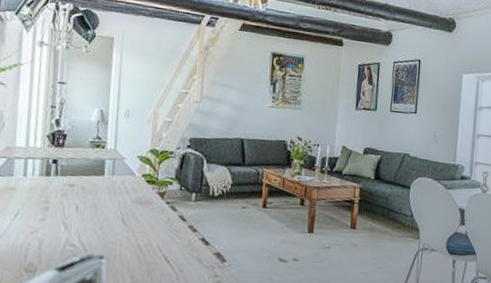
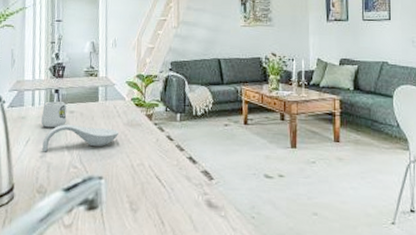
mug: none [34,172,66,202] -> present [41,101,67,128]
spoon rest: none [34,198,125,228] -> present [42,124,118,152]

